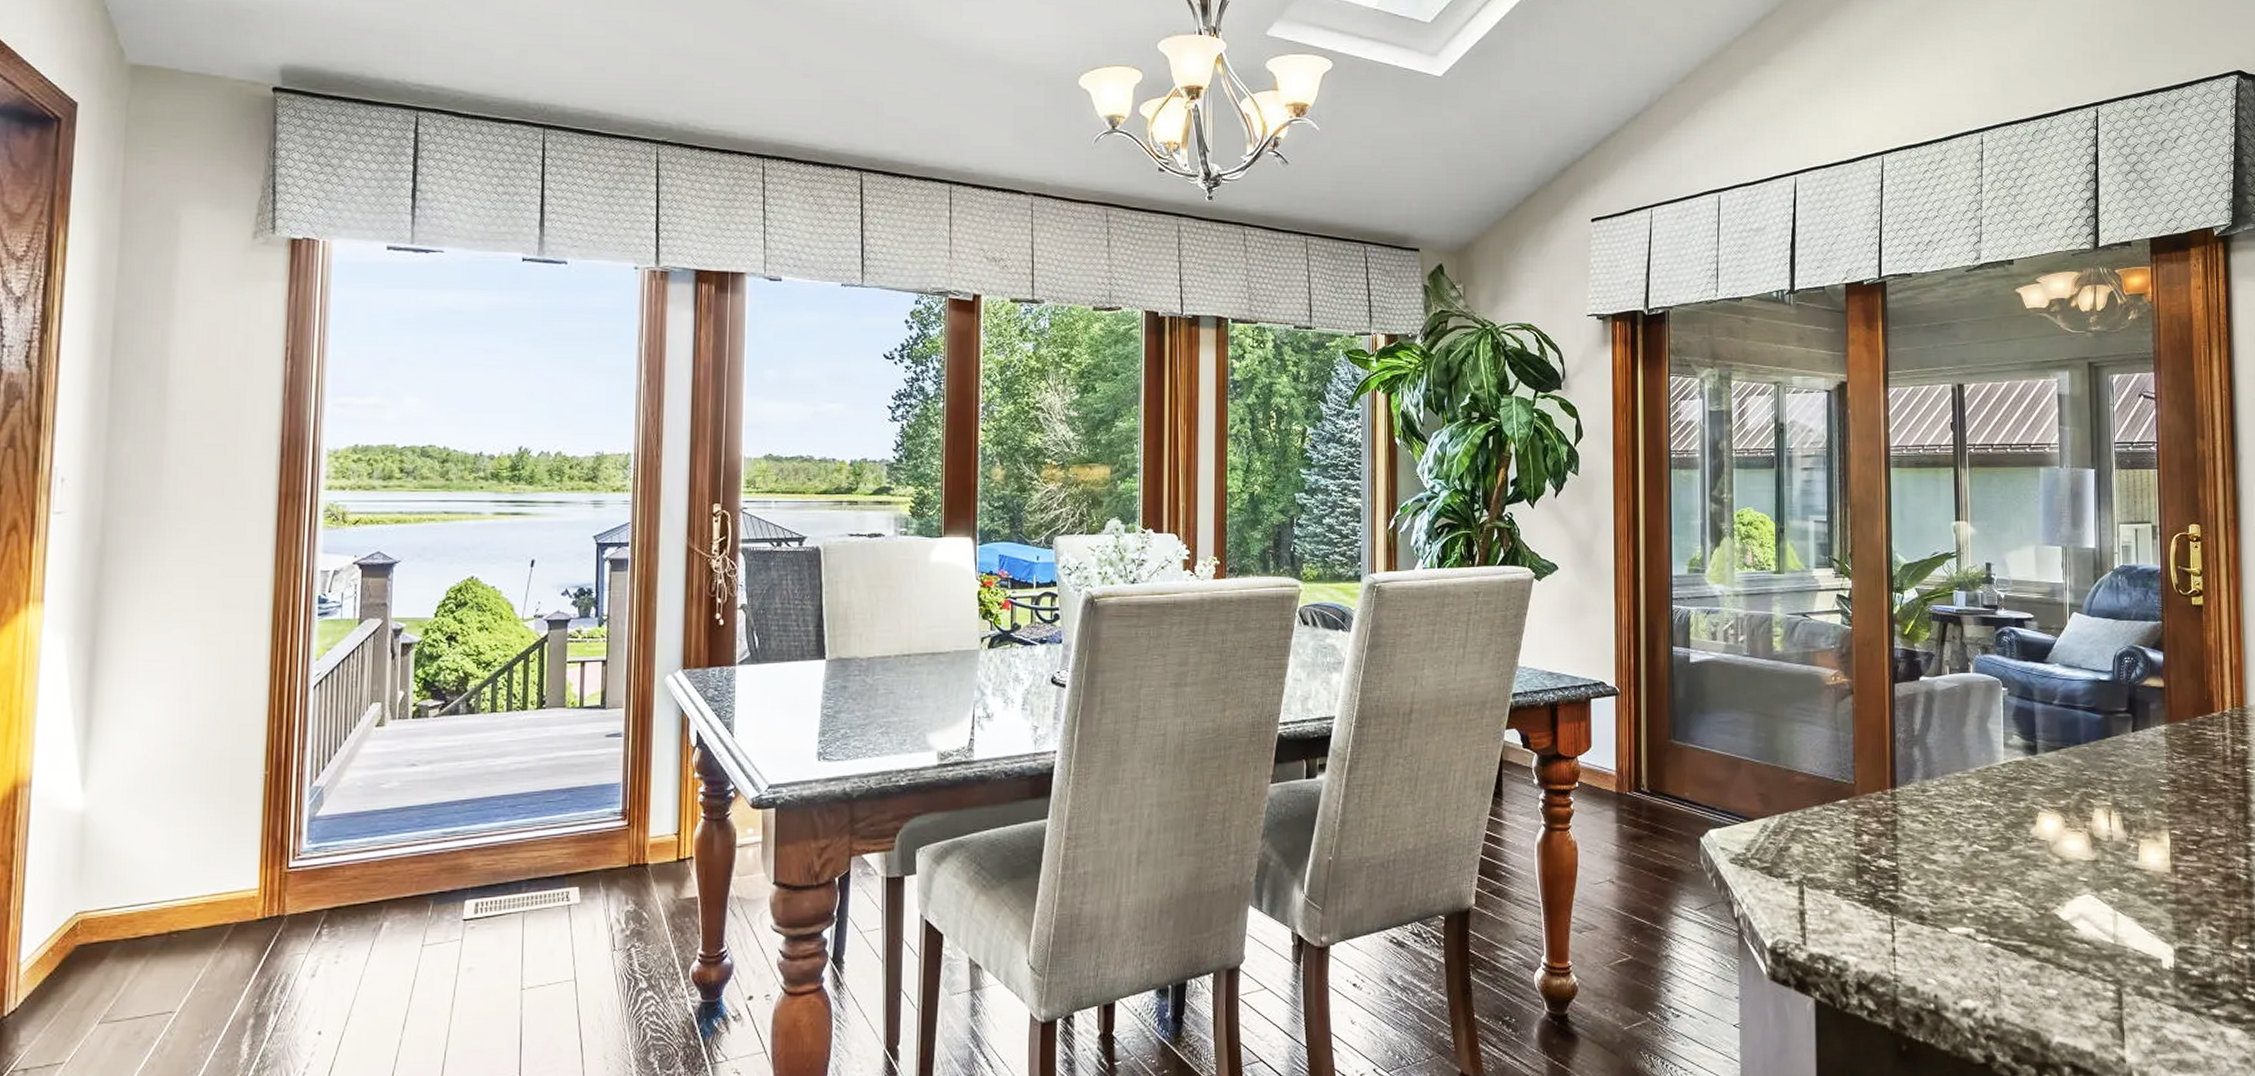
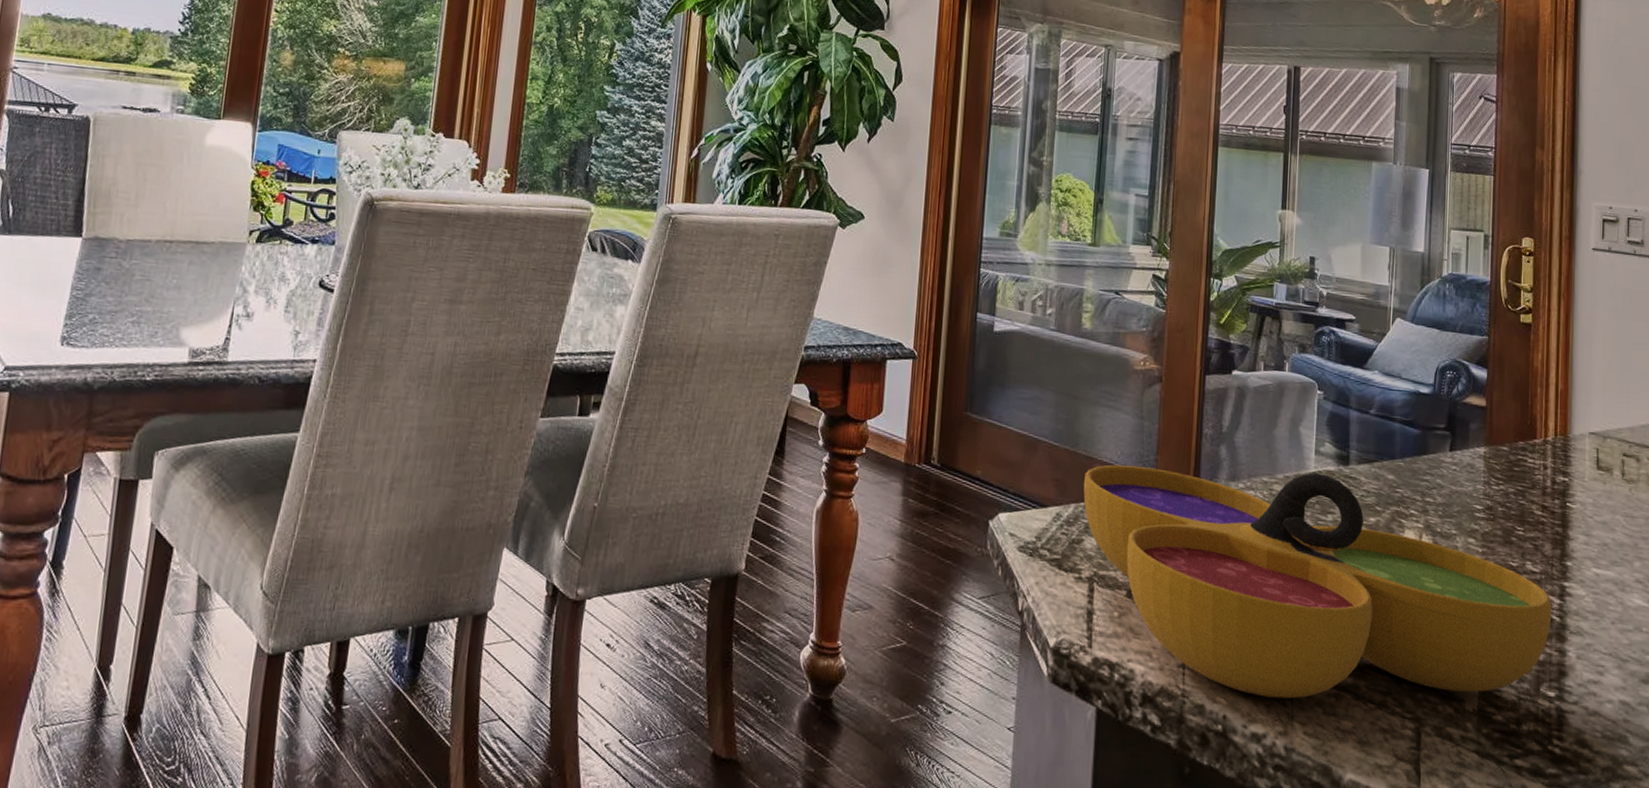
decorative bowl: none [1787,763,2239,975] -> present [1083,464,1552,699]

